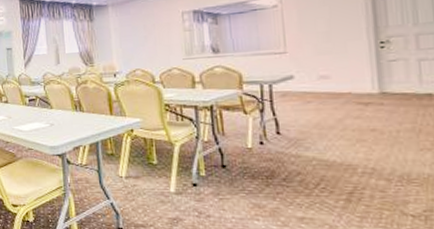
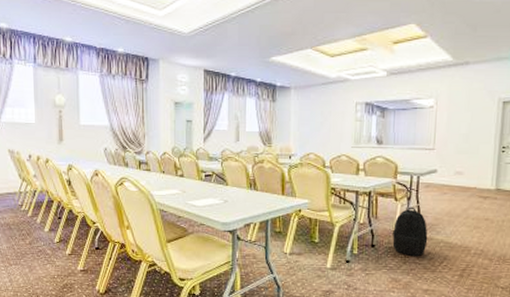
backpack: none [247,120,295,178] -> present [392,207,428,257]

